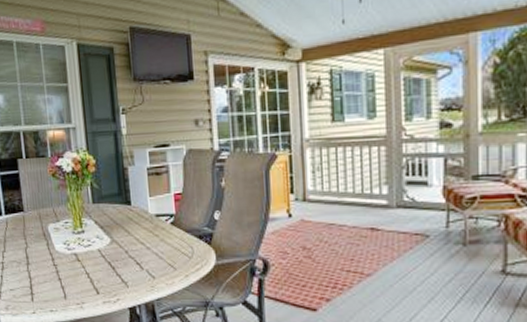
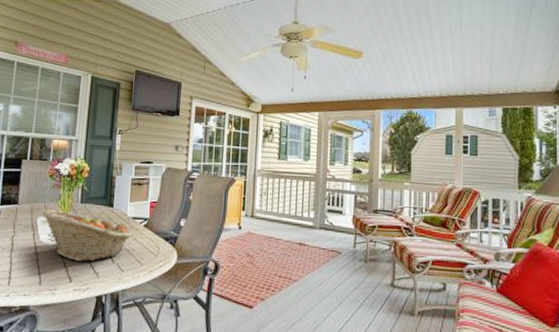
fruit basket: none [51,213,158,270] -> present [41,209,132,262]

